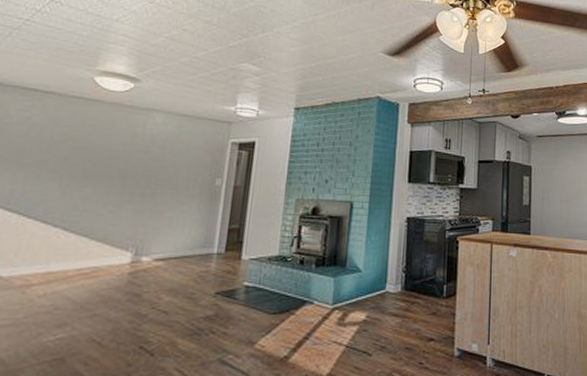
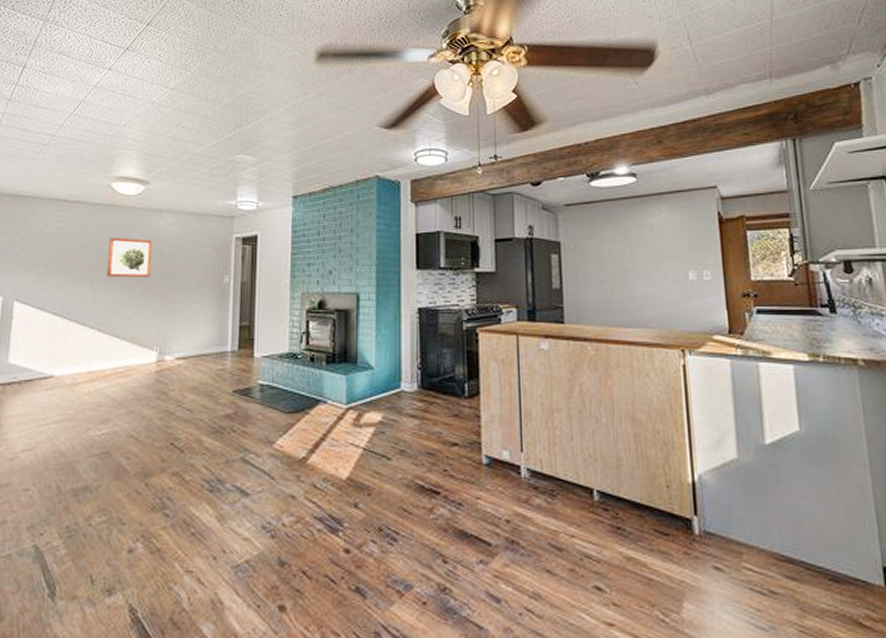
wall art: none [79,132,138,177] -> present [107,237,152,278]

